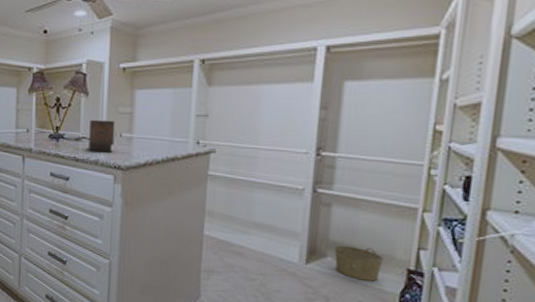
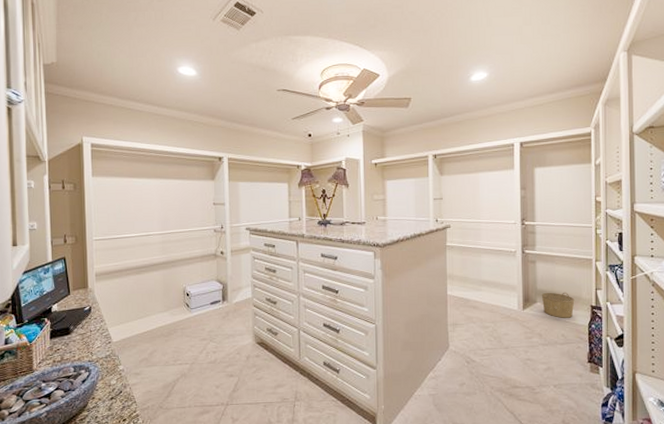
jewelry box: present [87,119,115,153] -> none [351,206,372,234]

